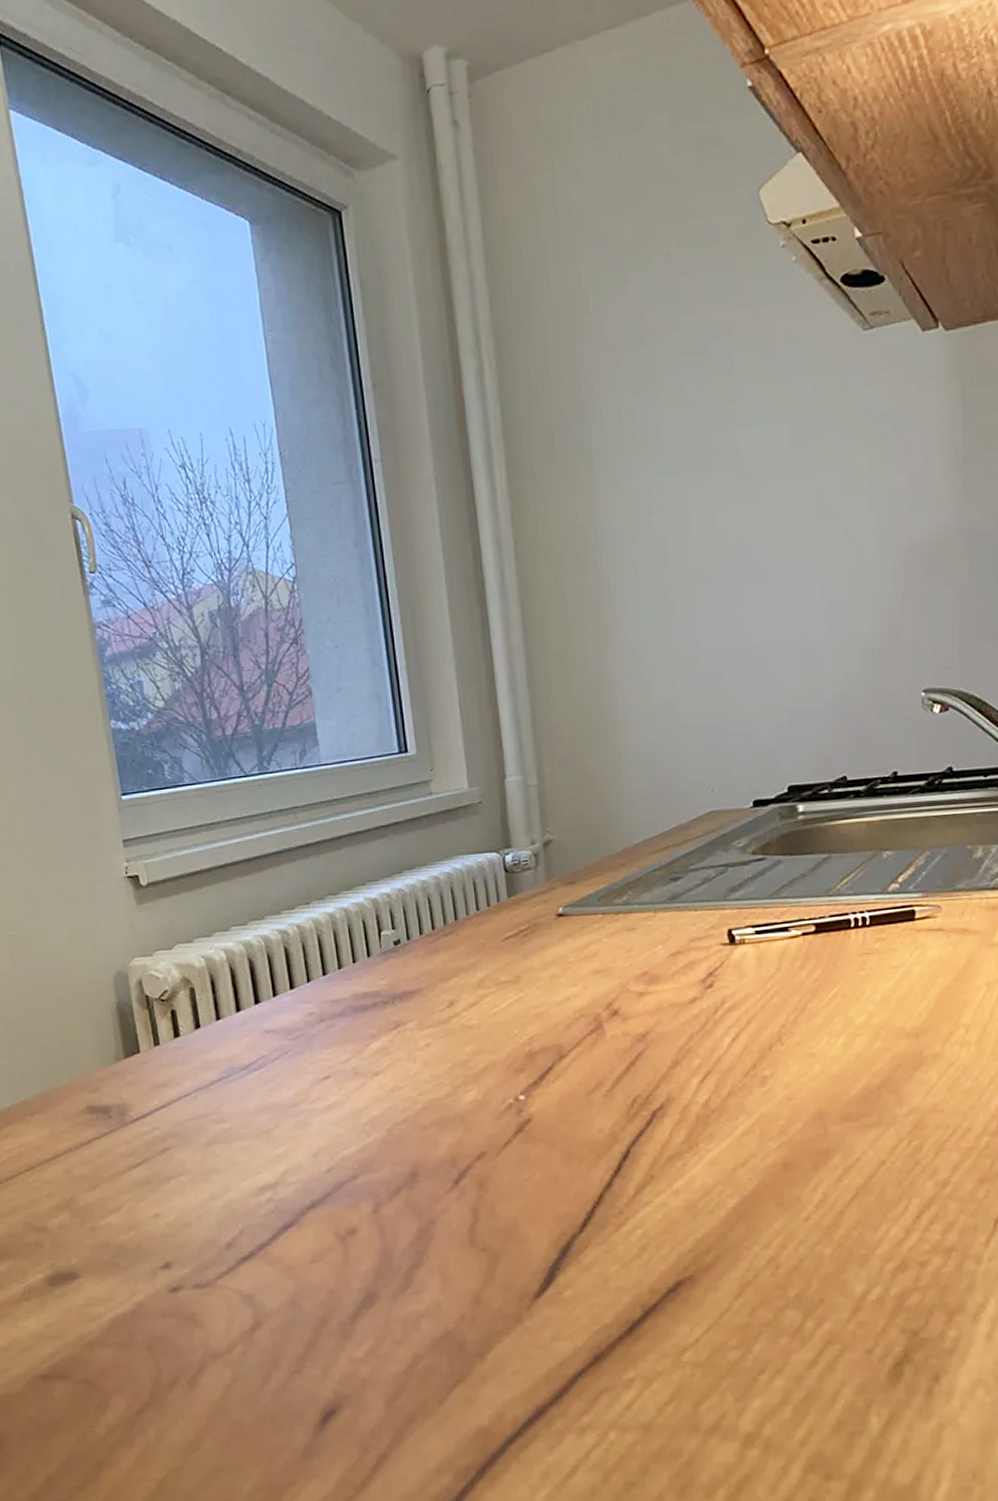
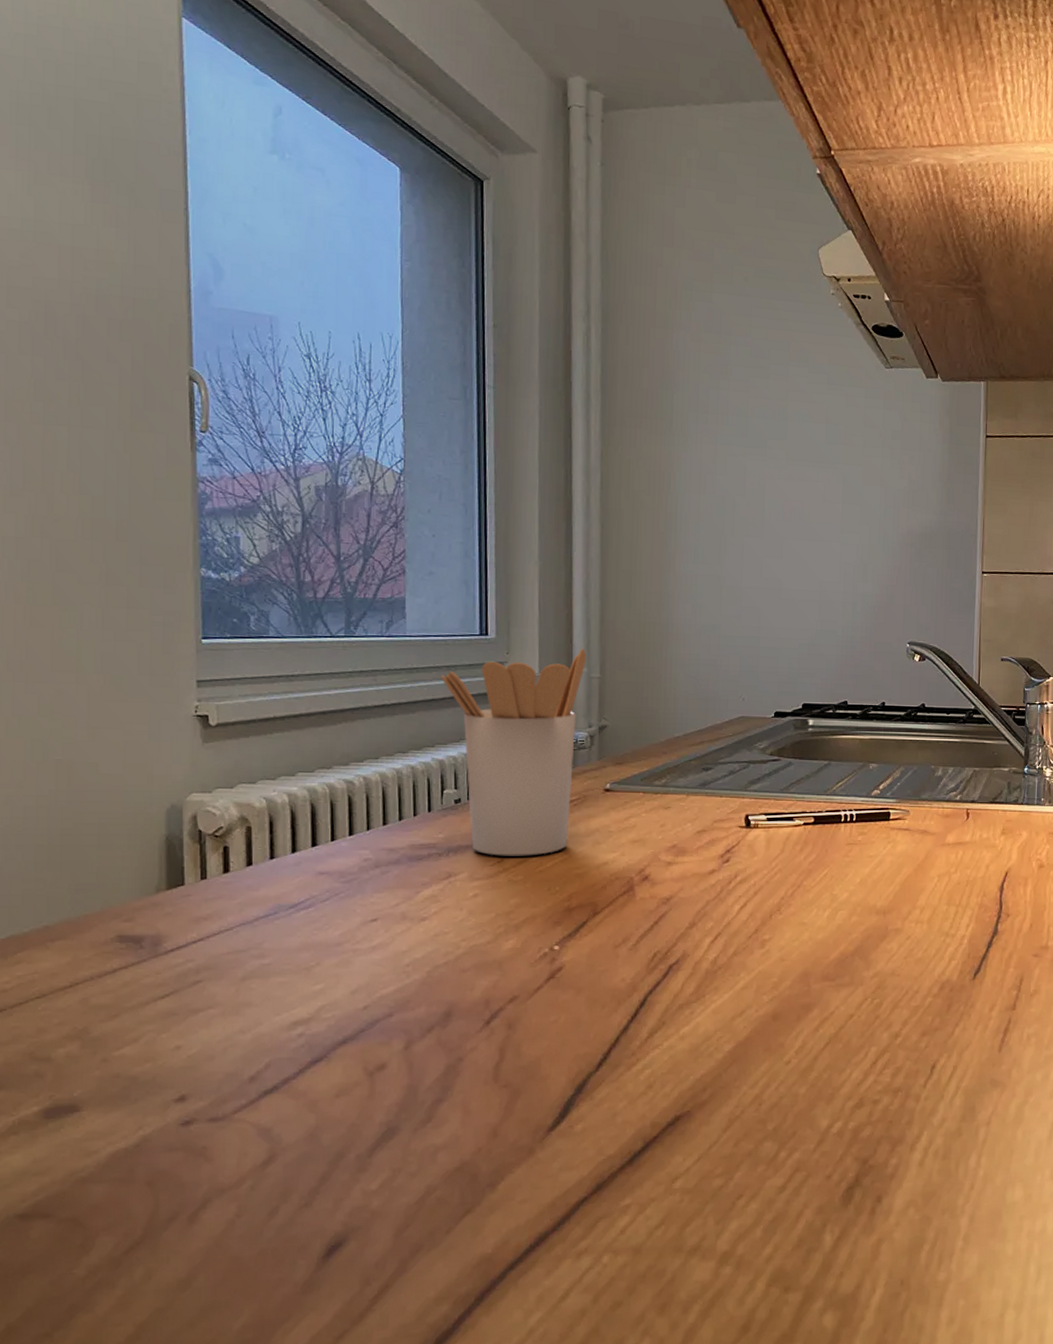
utensil holder: none [363,752,522,1000] -> present [441,648,587,856]

